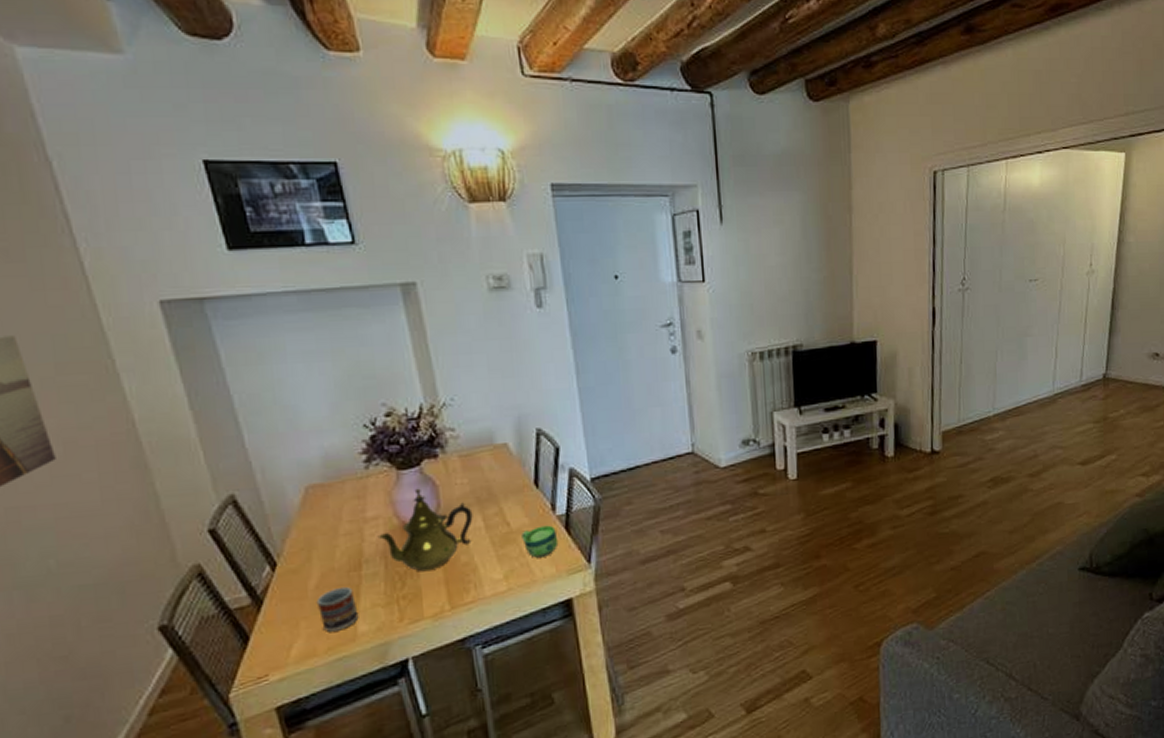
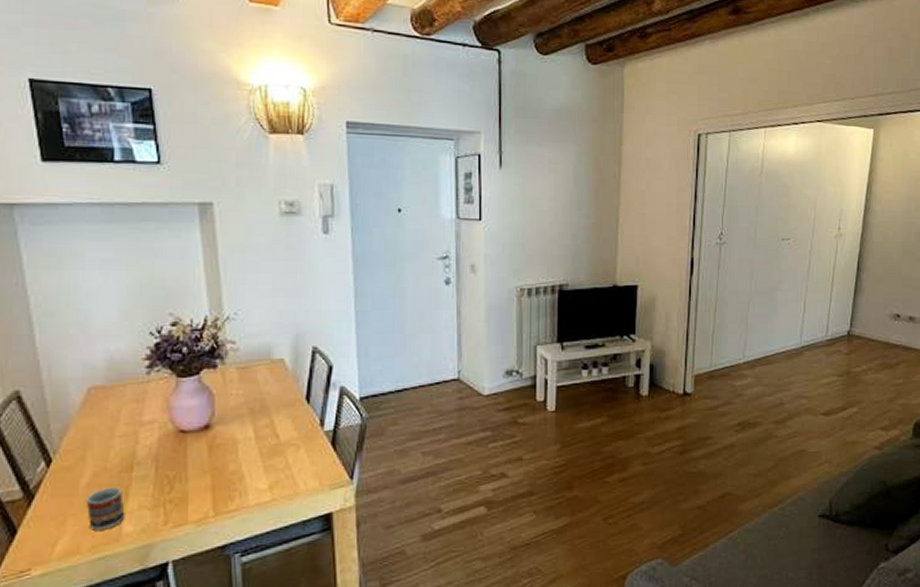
teapot: present [377,488,473,572] -> none [151,396,245,477]
cup: present [521,525,559,558] -> none [289,440,324,471]

